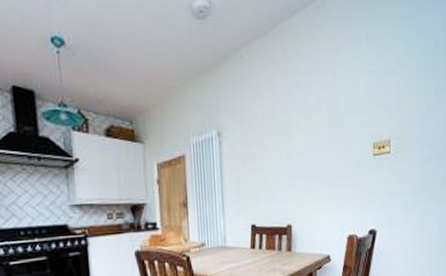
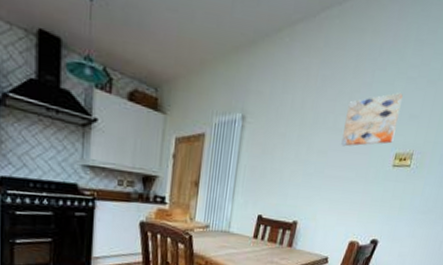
wall art: none [317,85,368,145] -> present [341,92,403,147]

